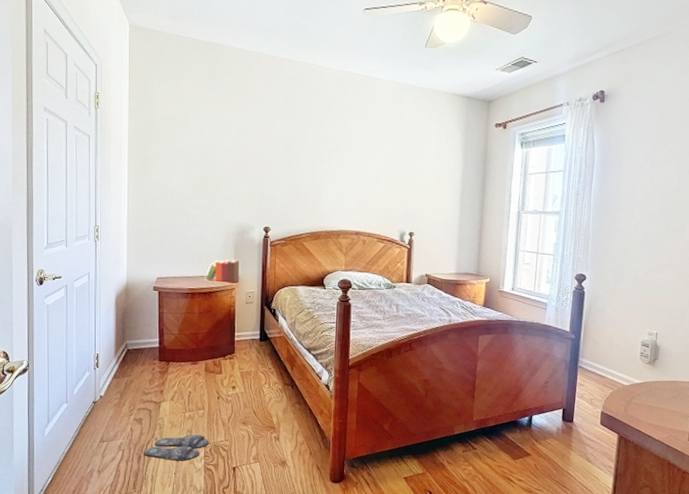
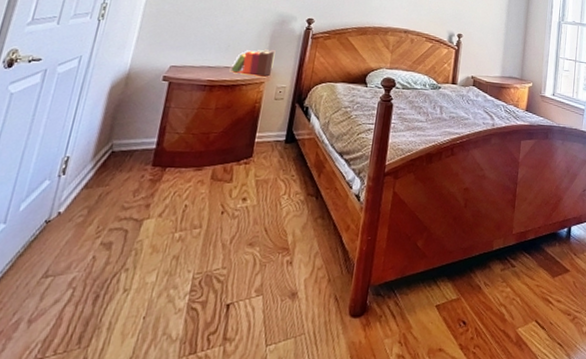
slippers: present [144,434,210,461] -> none [104,260,201,300]

